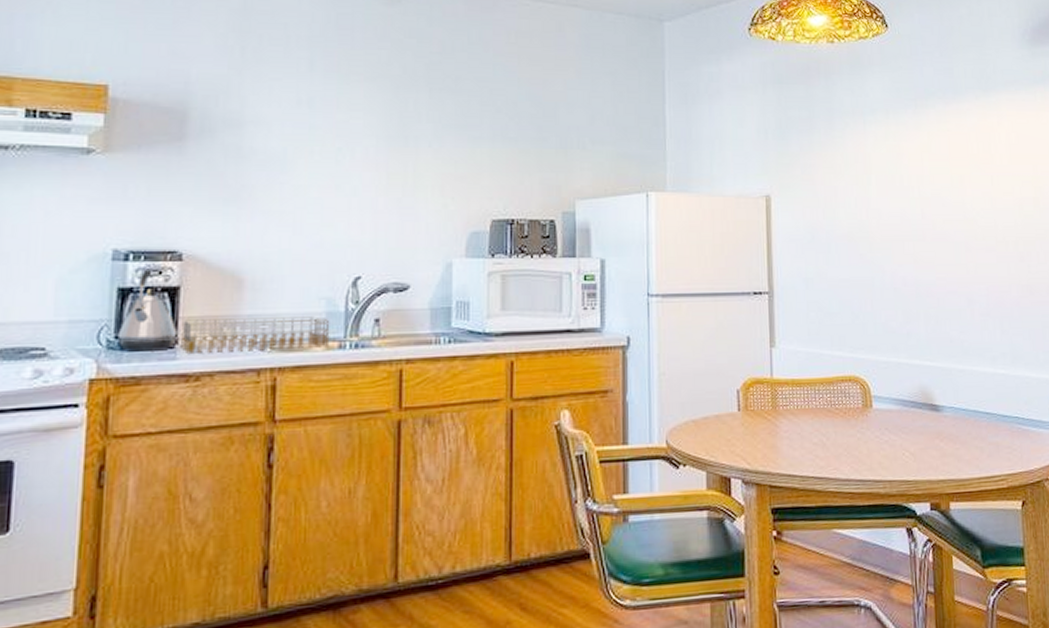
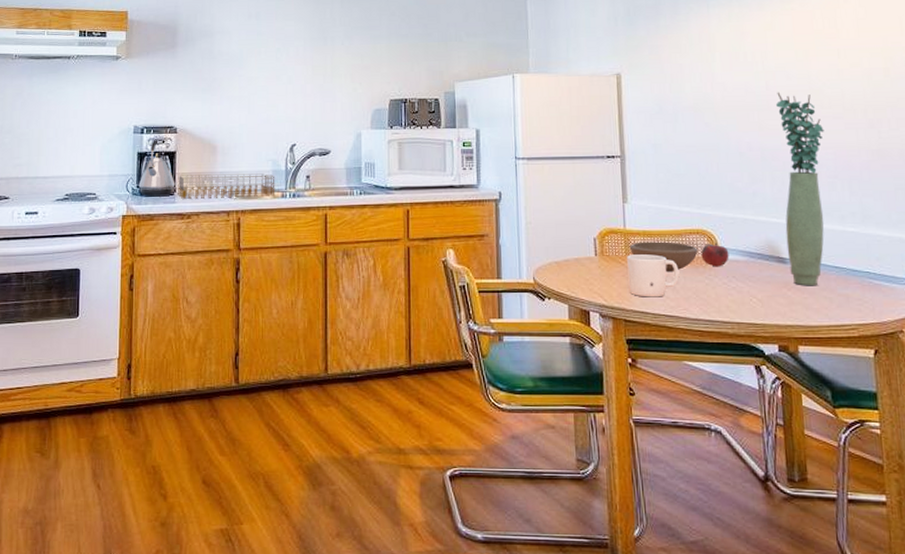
mug: none [773,407,830,458] -> present [626,254,680,297]
bowl: none [776,391,850,427] -> present [629,241,698,273]
fruit: none [853,390,882,419] -> present [701,242,729,267]
vase: none [930,220,978,436] -> present [775,92,825,286]

